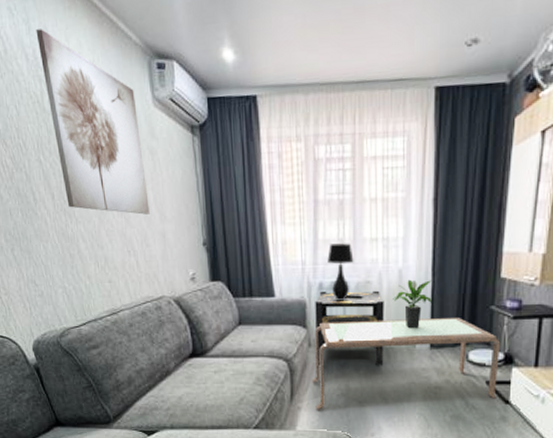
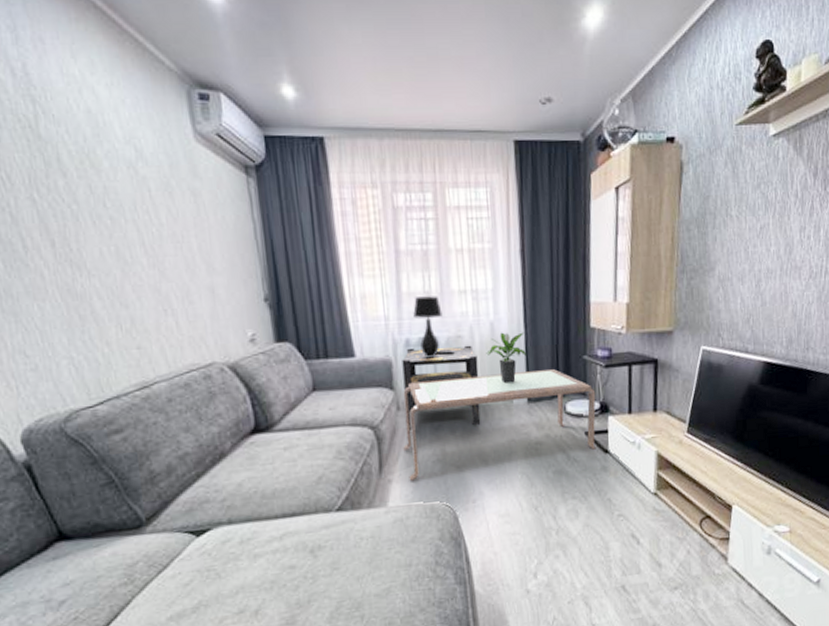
wall art: present [36,29,150,215] -> none [26,40,193,266]

